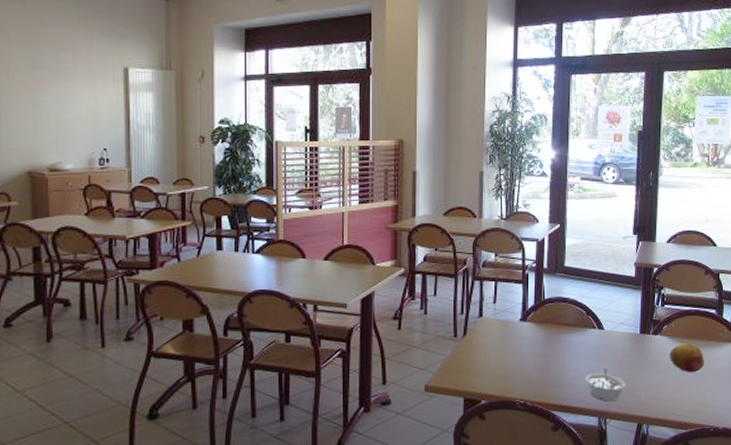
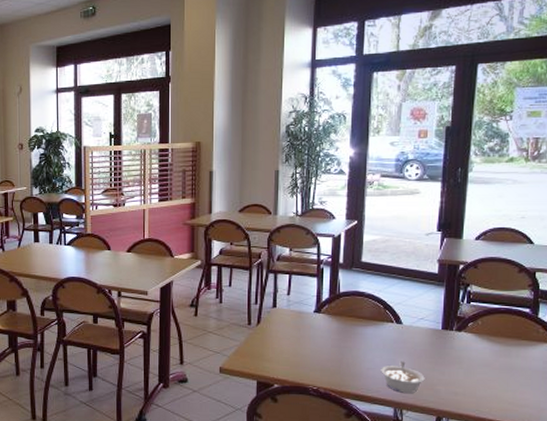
fruit: present [669,343,705,373] -> none [474,341,515,371]

